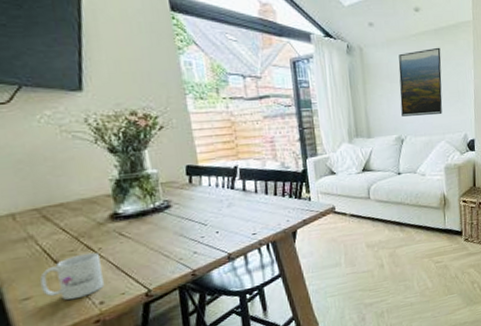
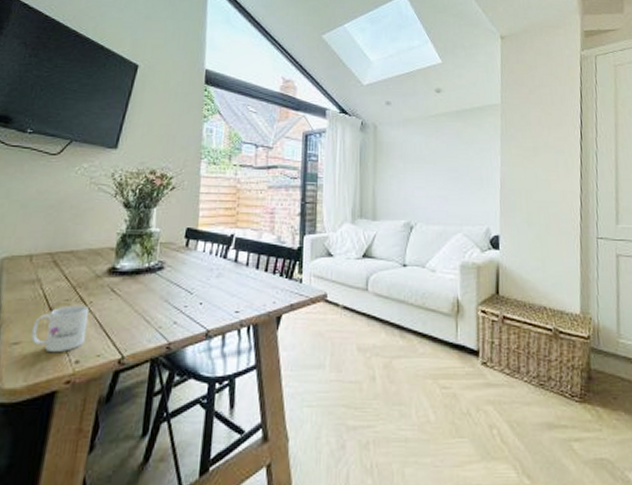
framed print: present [398,47,443,117] -> none [413,129,463,202]

